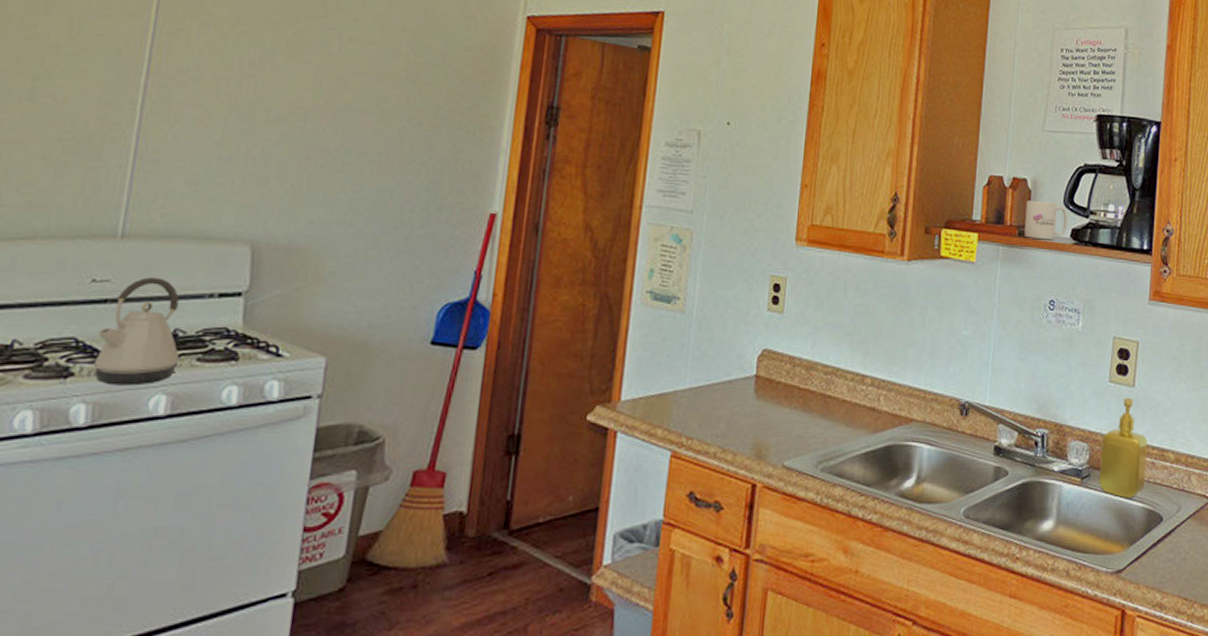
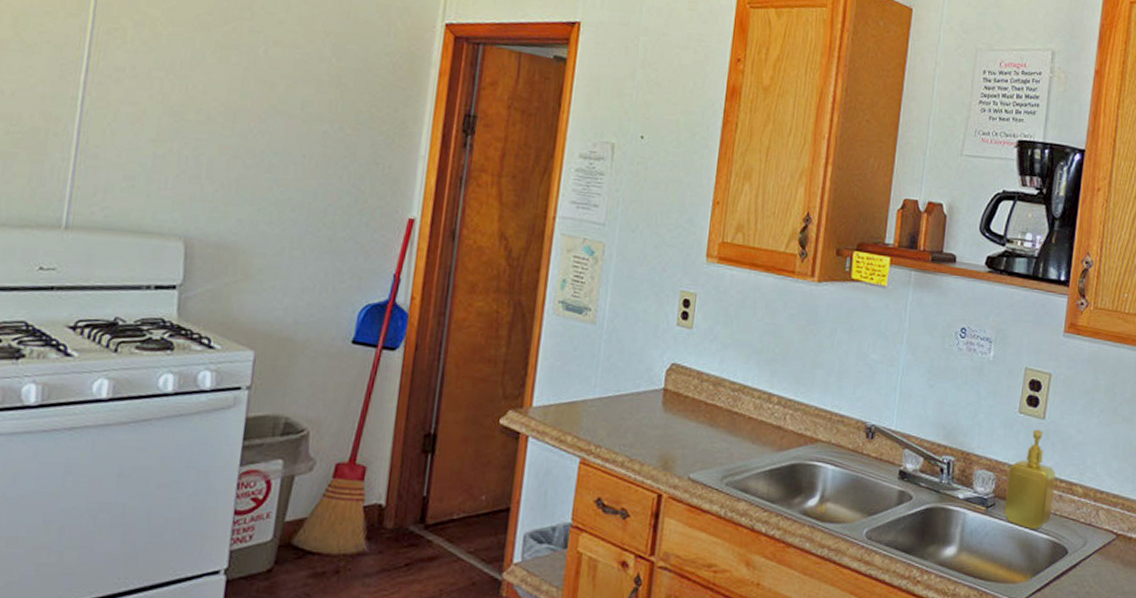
kettle: present [93,277,180,386] -> none [42,267,120,370]
mug: present [1024,201,1068,239] -> none [938,226,983,267]

